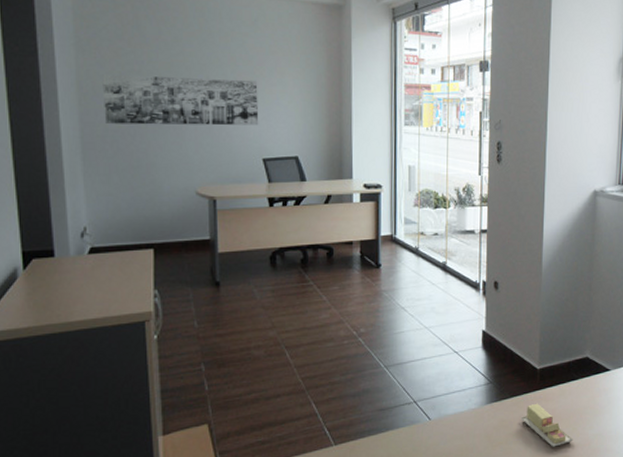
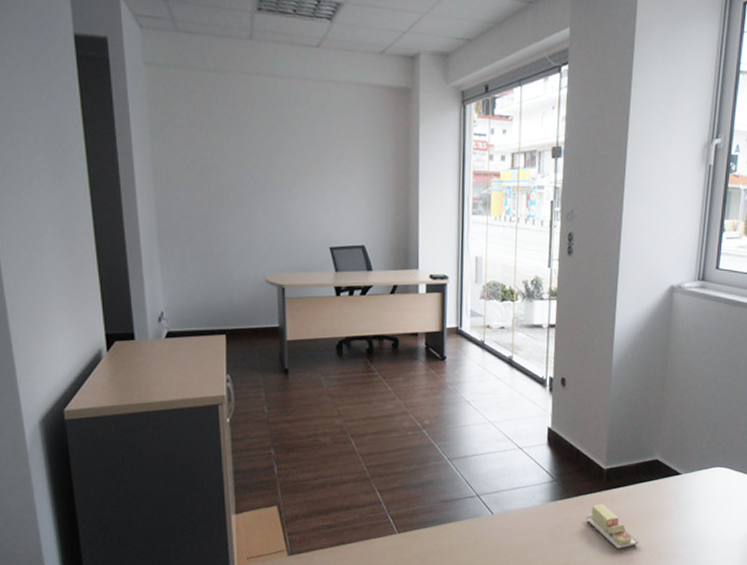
wall art: present [102,74,259,126] -> none [176,161,326,214]

